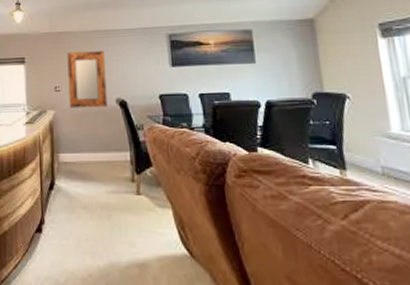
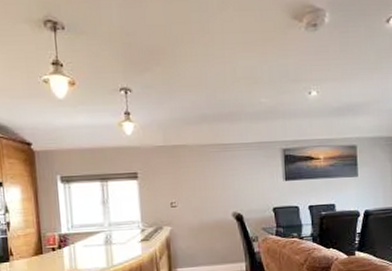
home mirror: present [67,51,108,108] -> none [183,165,224,224]

